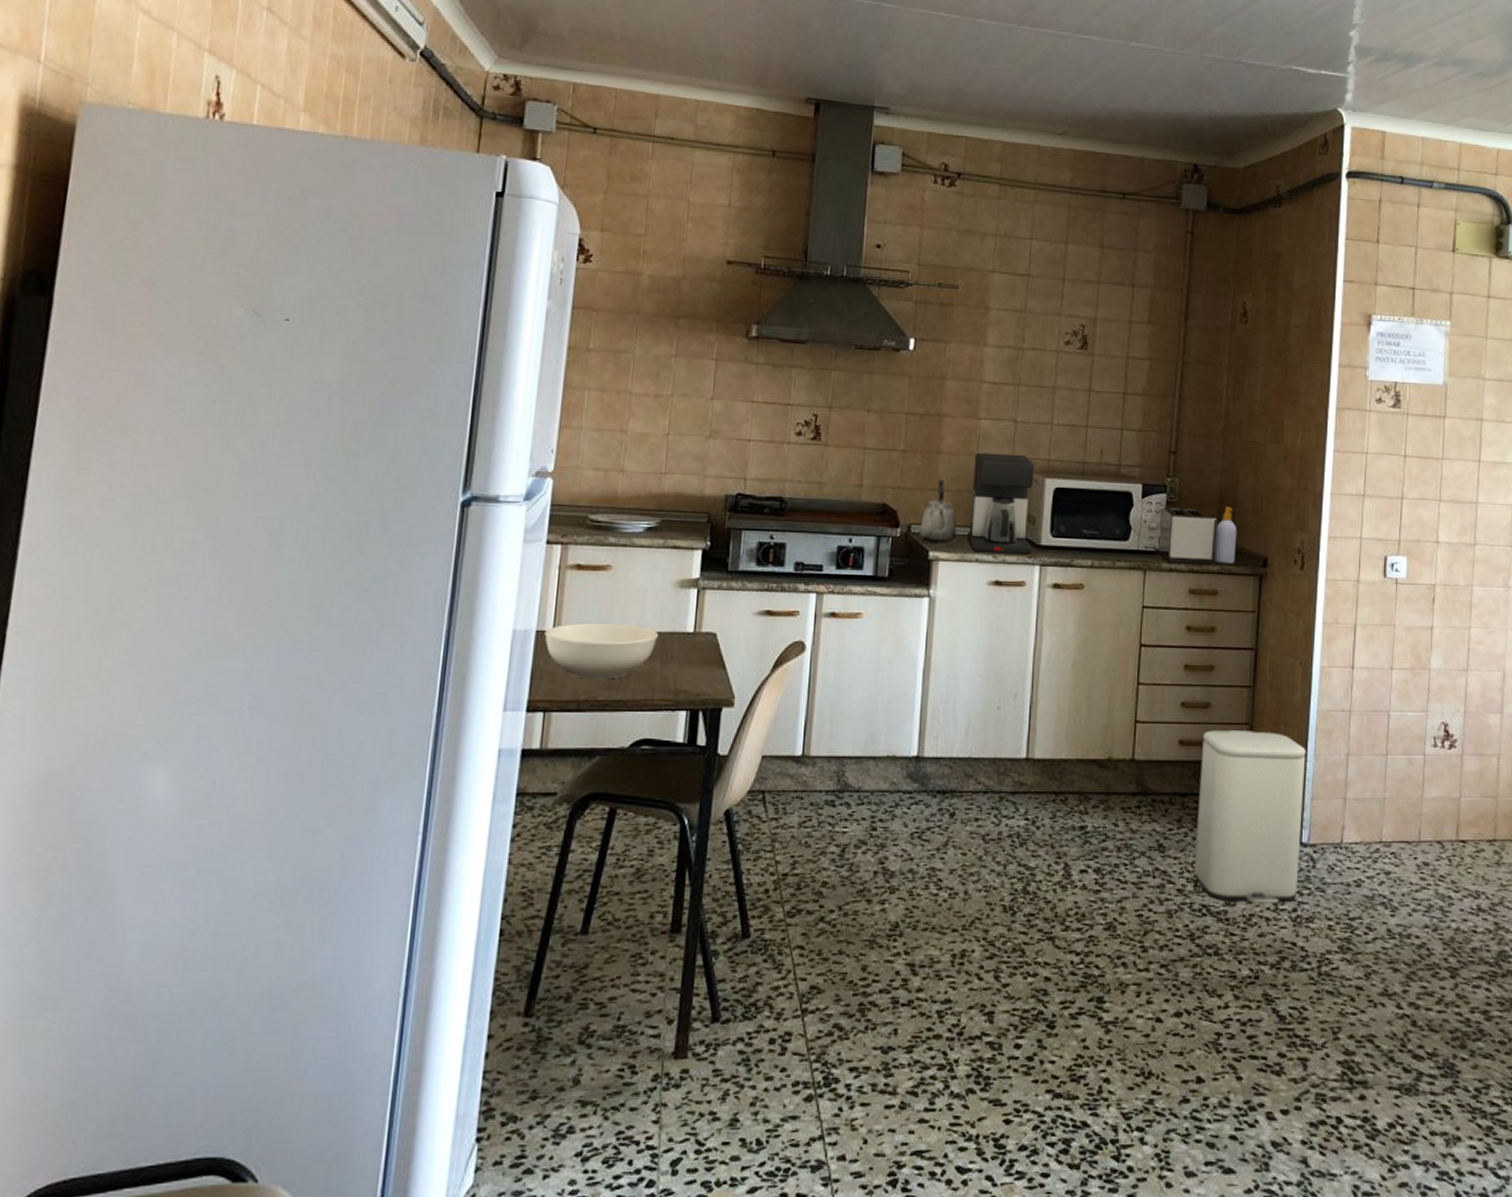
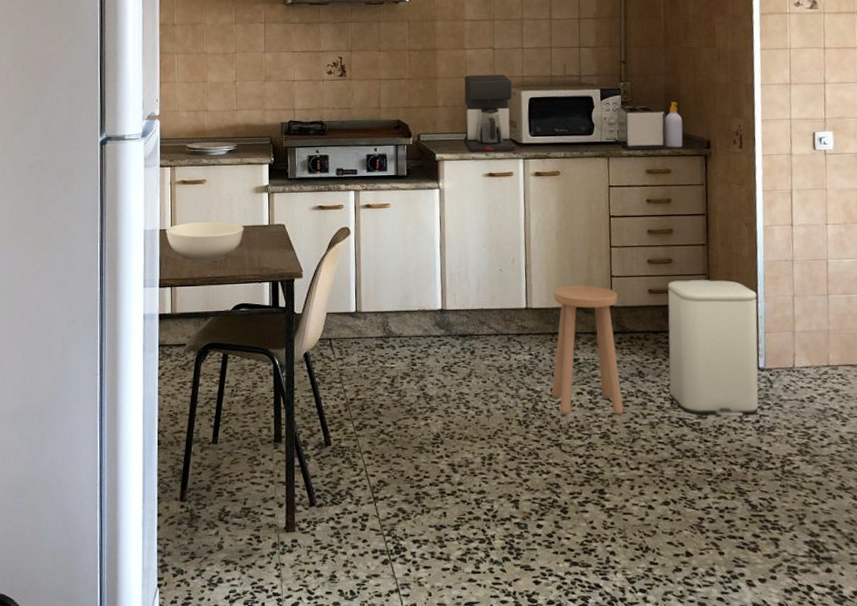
kettle: present [919,479,957,544] -> none [427,98,456,148]
stool: none [1049,731,1141,900] -> present [552,285,624,415]

